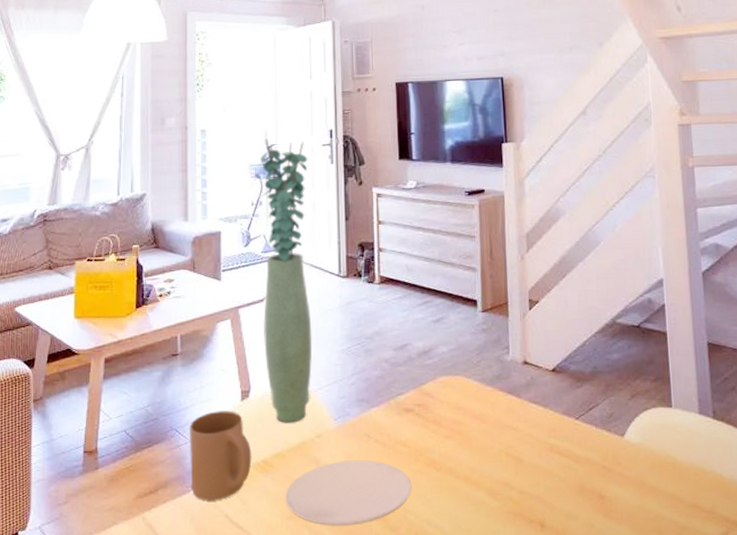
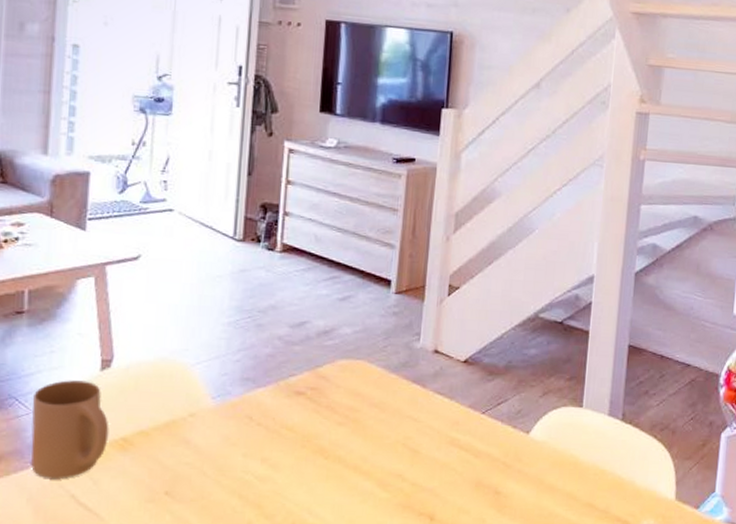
vase: present [261,139,313,423] -> none [134,66,208,399]
plate: present [285,460,412,526] -> none [145,443,295,512]

